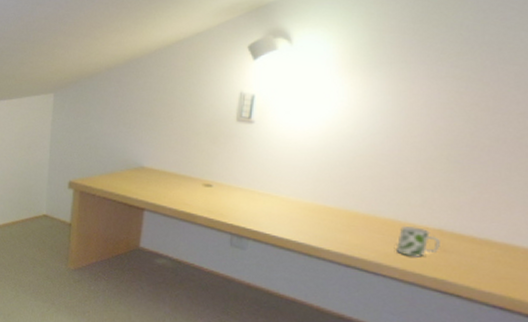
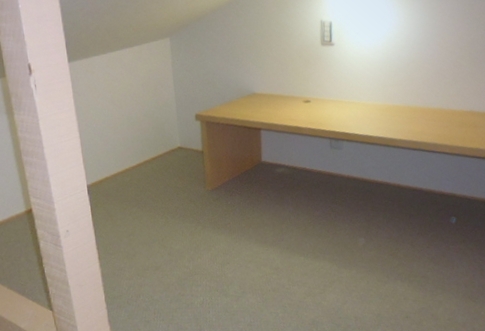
mug: present [395,225,440,258] -> none [444,111,472,135]

